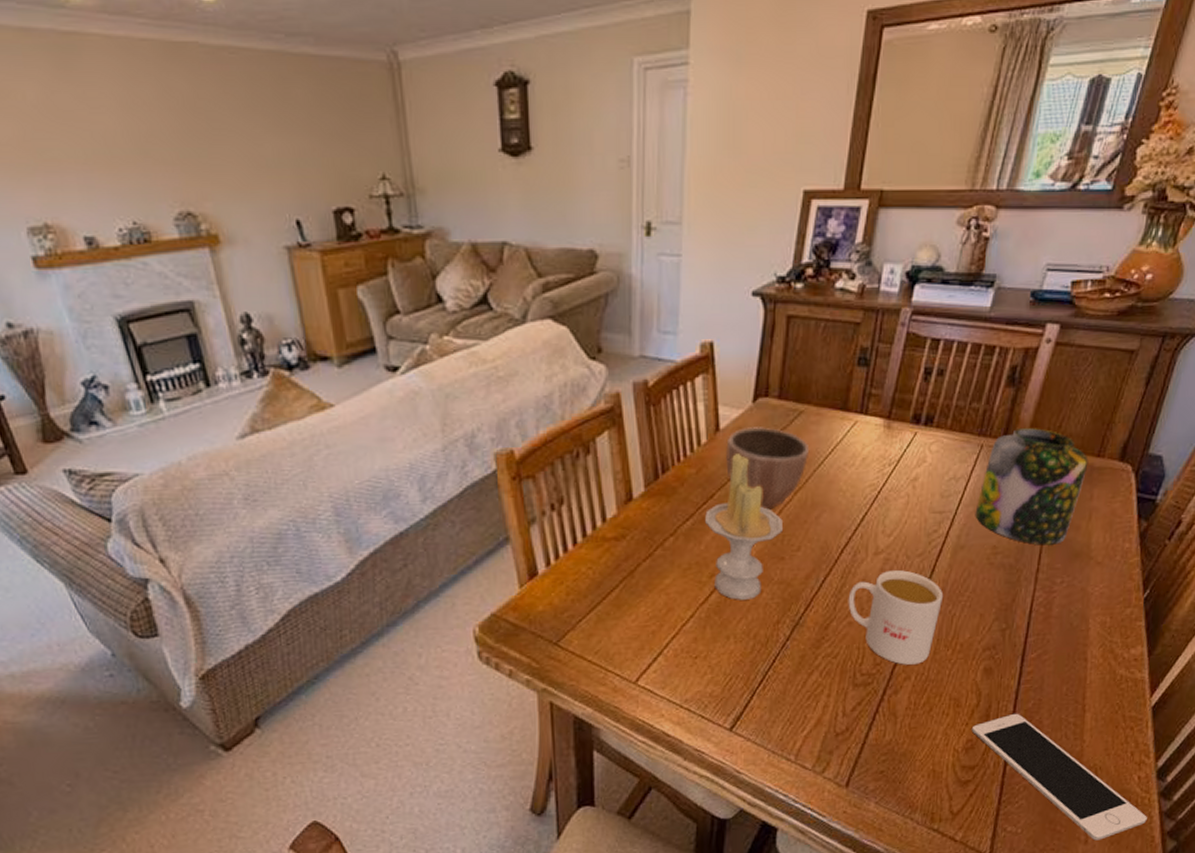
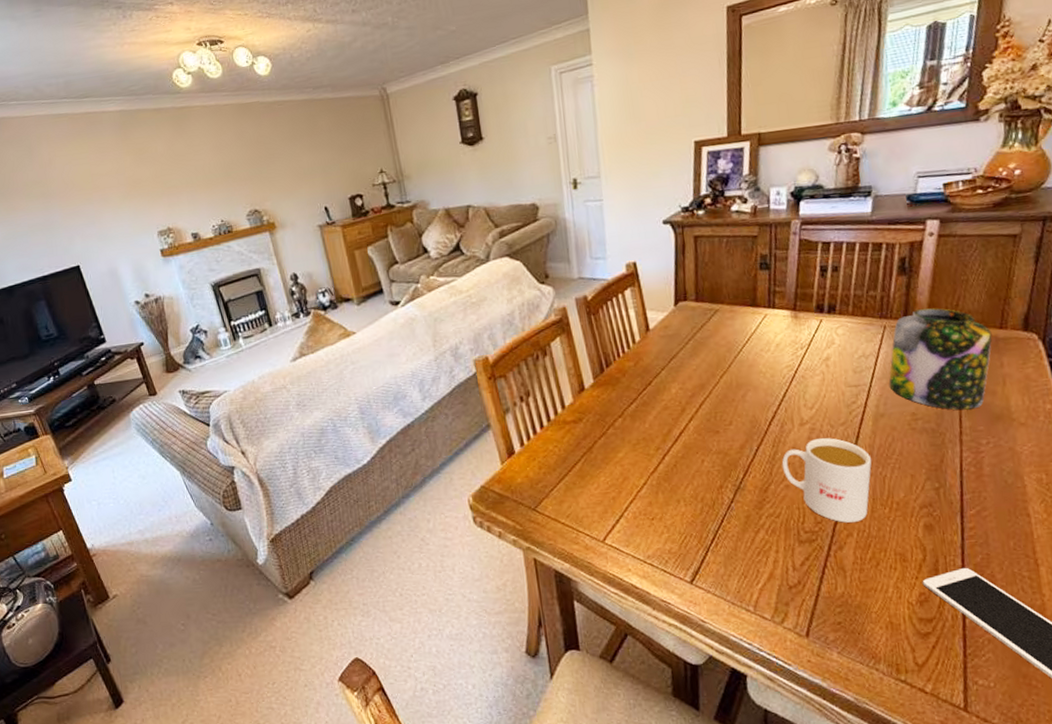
candle: present [705,454,783,600] -> none [646,347,714,469]
decorative bowl: present [726,427,808,510] -> none [656,325,728,392]

